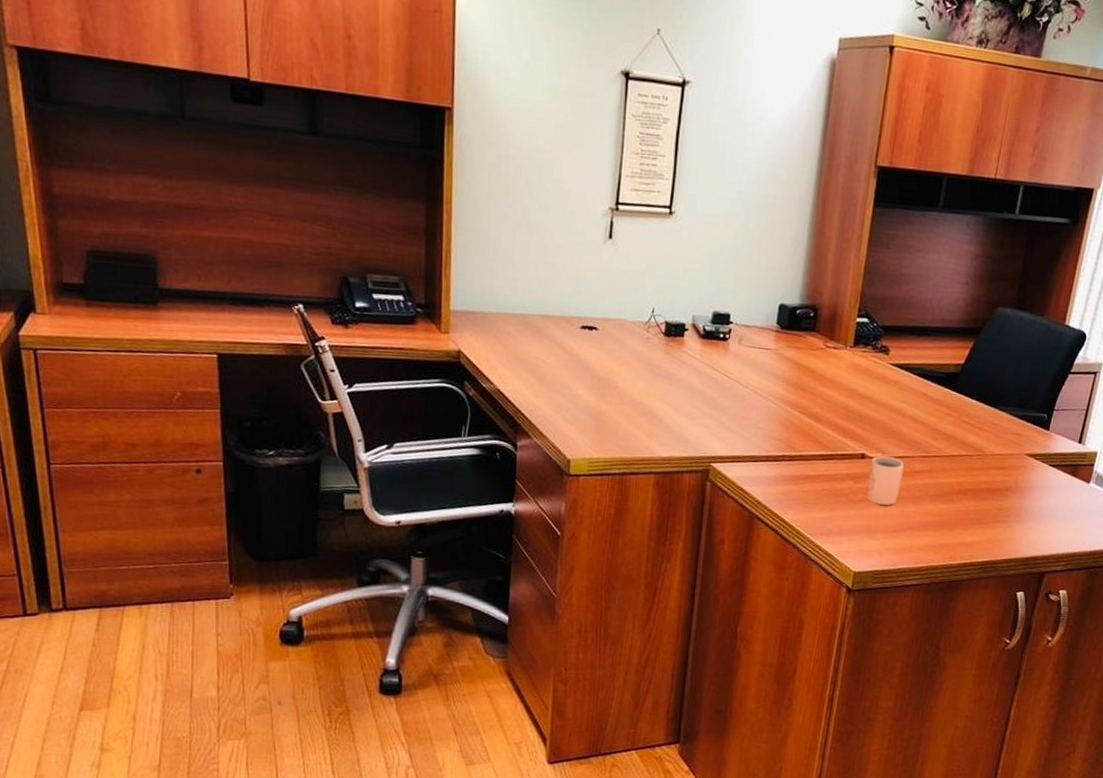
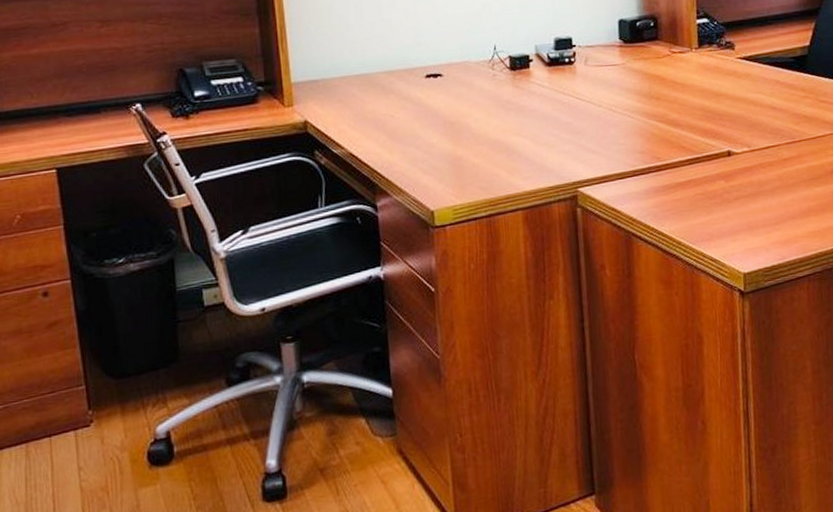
mug: present [866,455,904,505] -> none [738,149,774,200]

